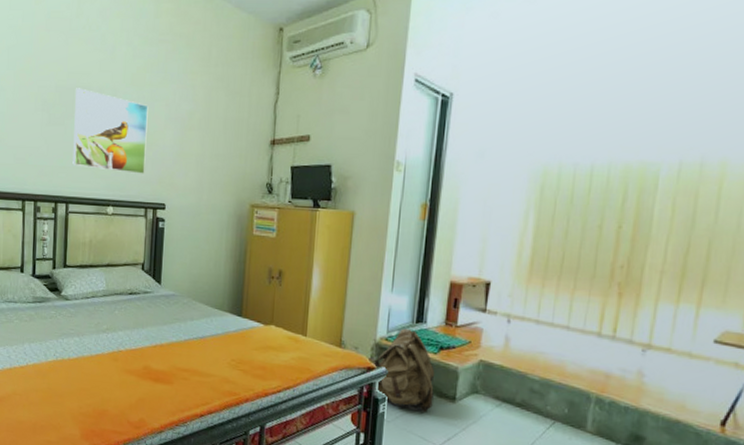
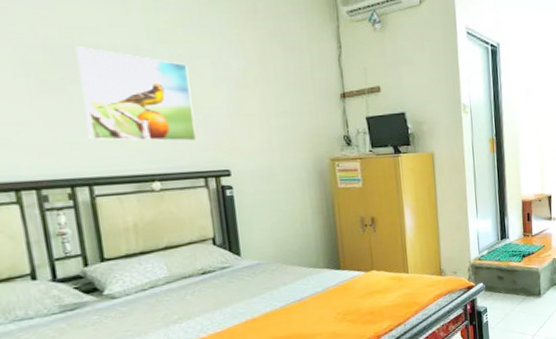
backpack: present [373,328,435,412] -> none [471,246,525,314]

